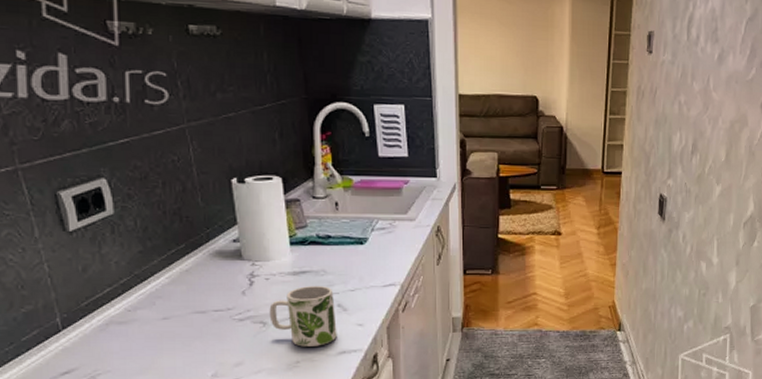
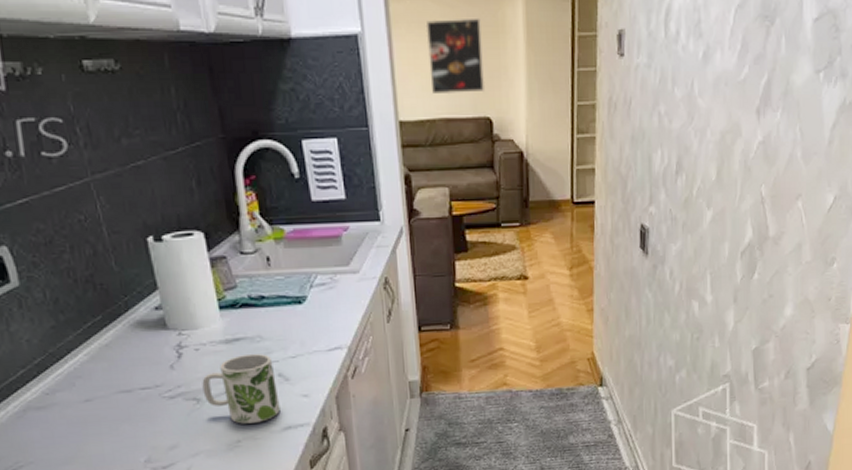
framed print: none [486,12,533,75] -> present [425,18,484,93]

